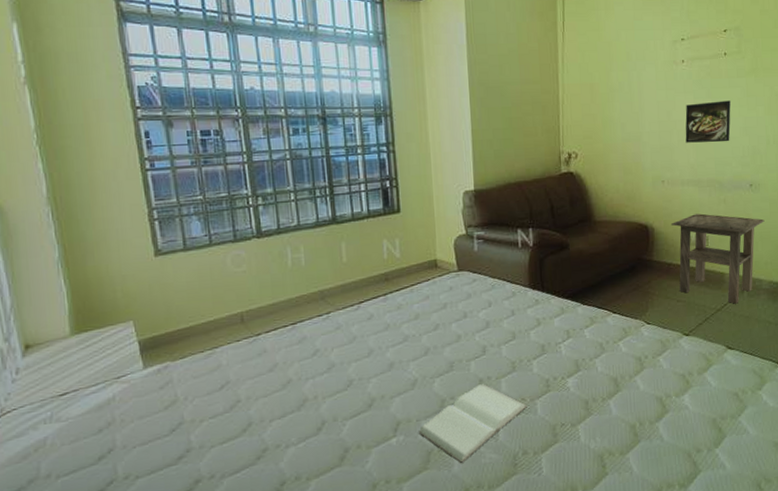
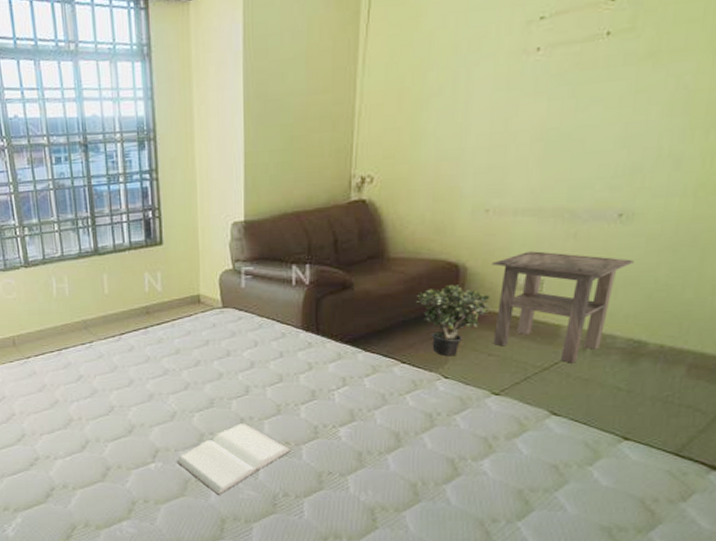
potted plant: none [619,242,675,305] -> present [415,285,491,357]
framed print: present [685,100,731,143] -> none [527,100,608,161]

